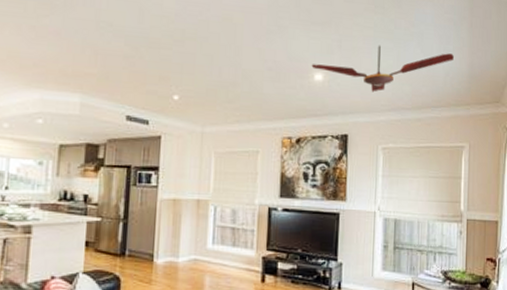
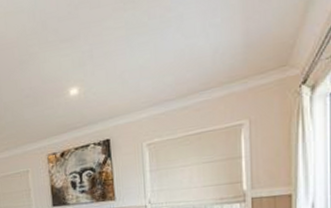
ceiling fan: present [311,45,454,92] -> none [65,27,223,93]

